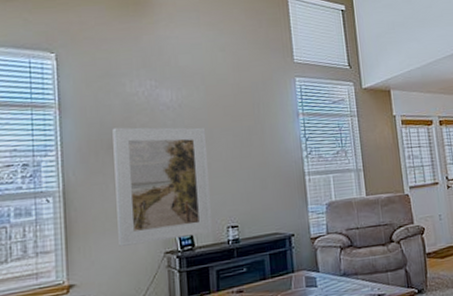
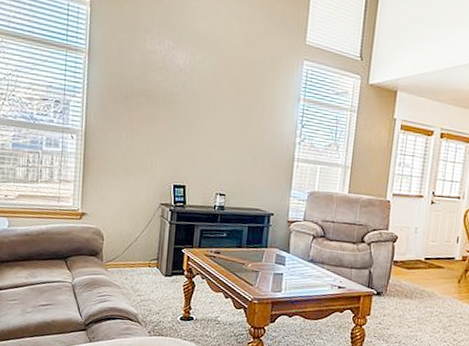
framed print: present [112,127,212,247] -> none [124,81,210,196]

